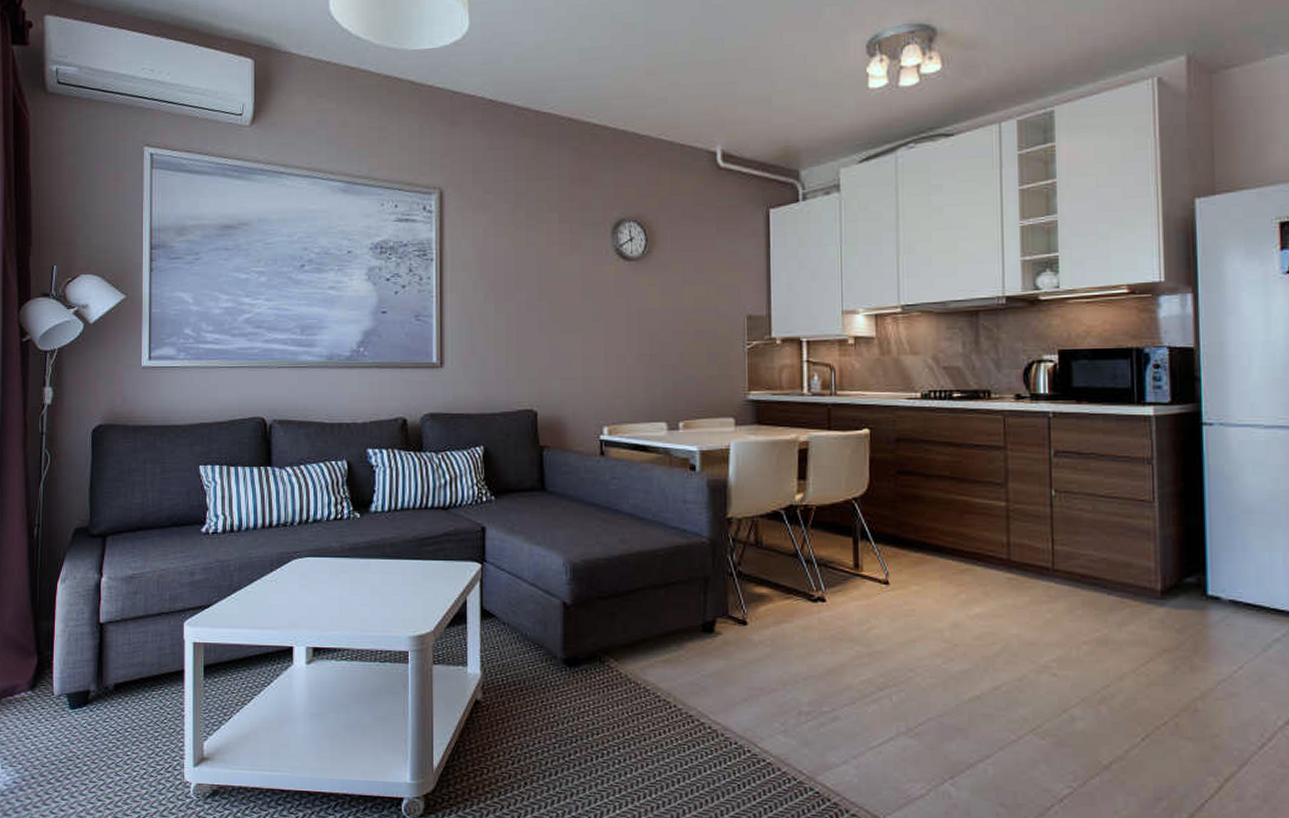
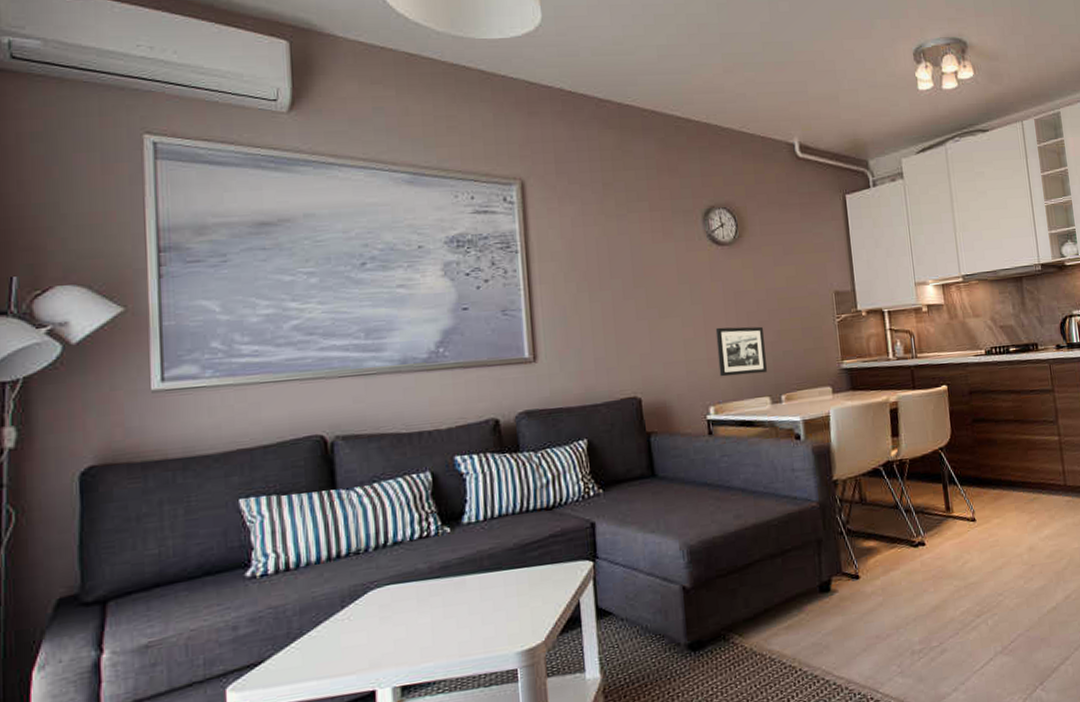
picture frame: none [616,346,666,397] -> present [715,326,767,377]

